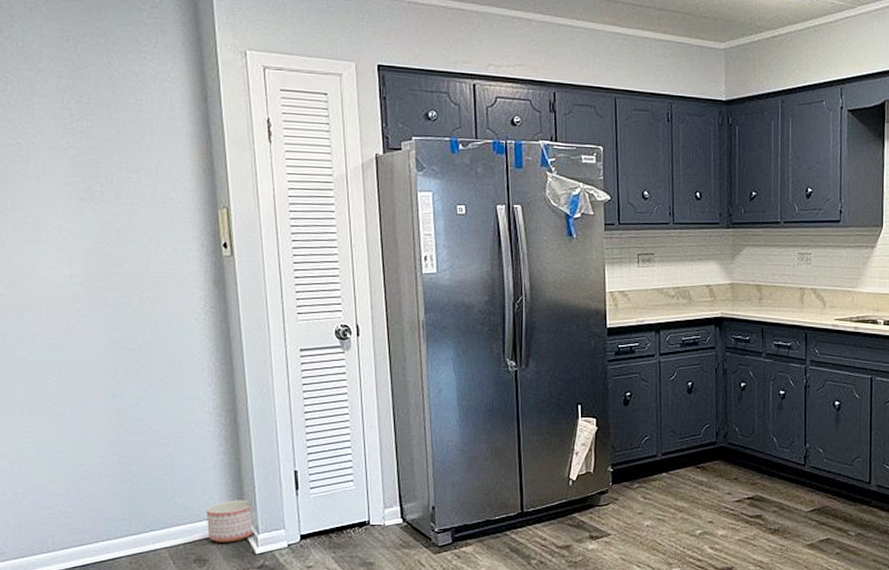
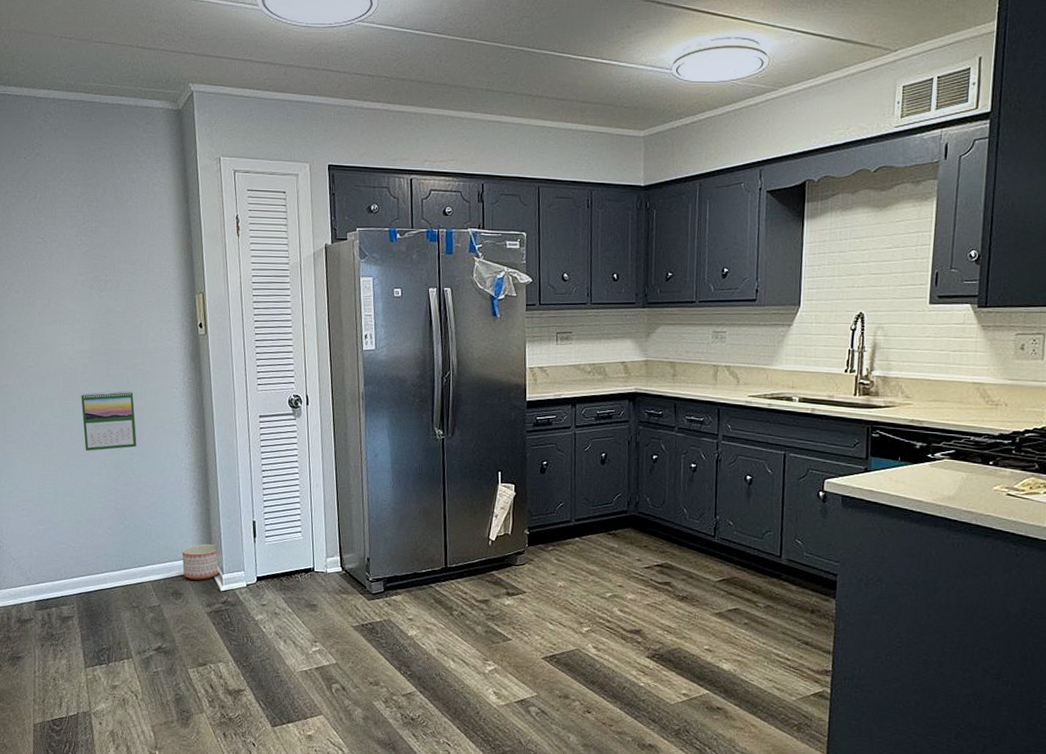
calendar: none [71,323,146,395] -> present [81,391,137,451]

